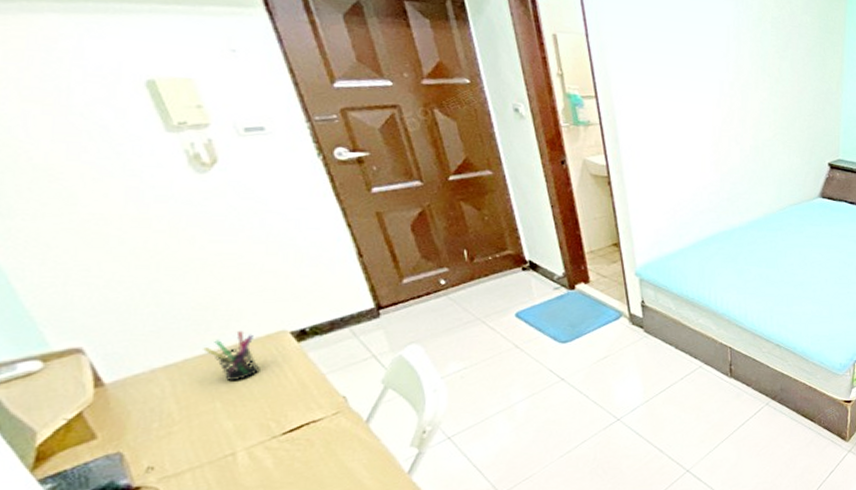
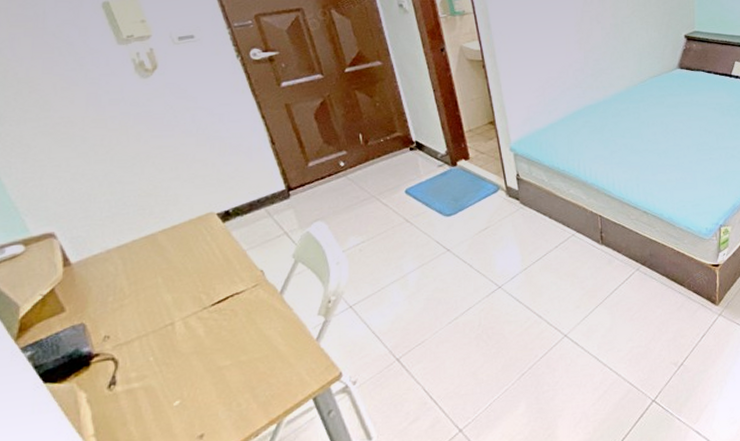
pen holder: present [203,331,260,380] -> none [147,214,193,258]

